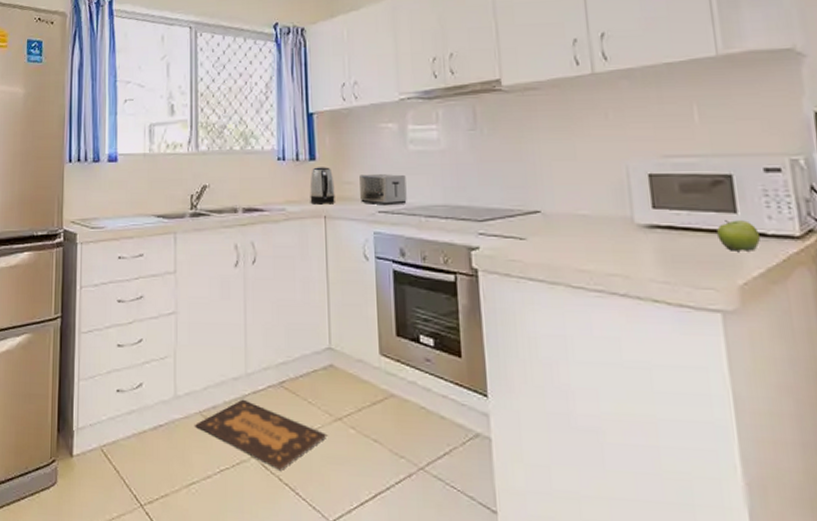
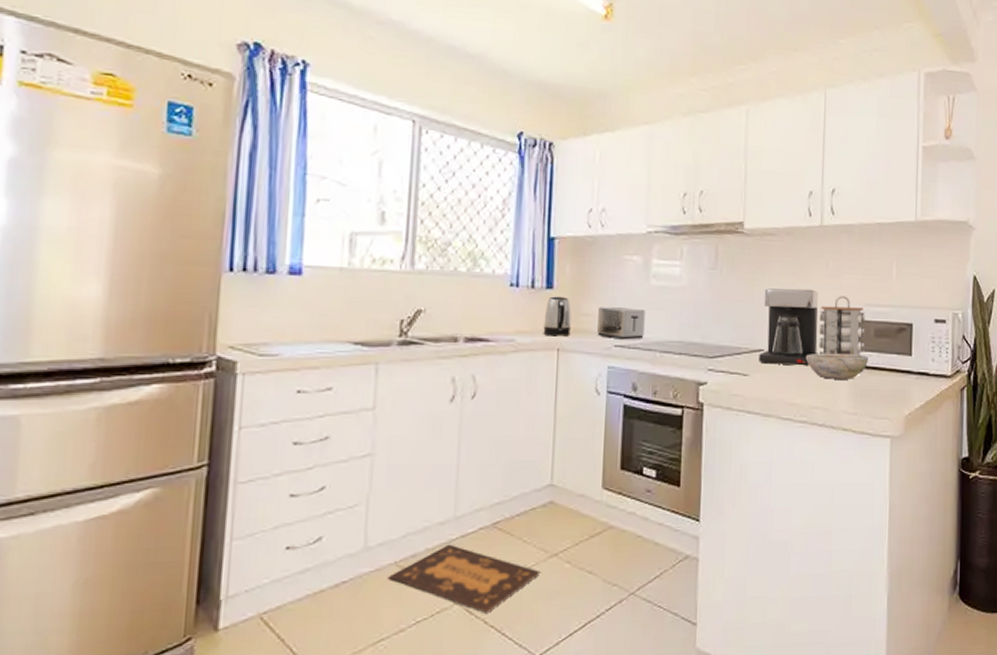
coffee maker: none [533,143,609,228] -> present [759,288,818,366]
bowl: none [592,212,677,242] -> present [805,353,869,379]
spice rack: none [603,148,669,216] -> present [818,296,866,356]
fruit: present [717,220,760,251] -> none [896,362,924,387]

